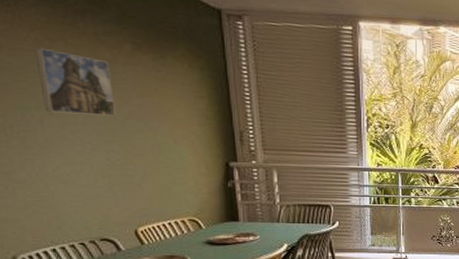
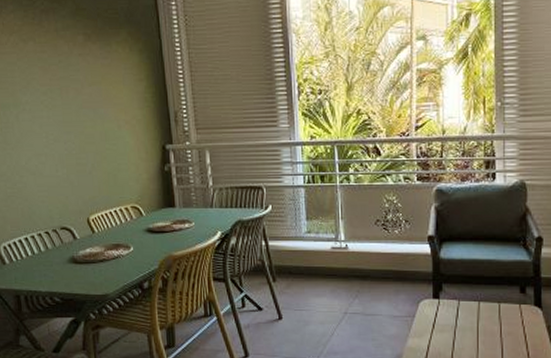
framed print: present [34,47,116,116] -> none [12,49,72,108]

